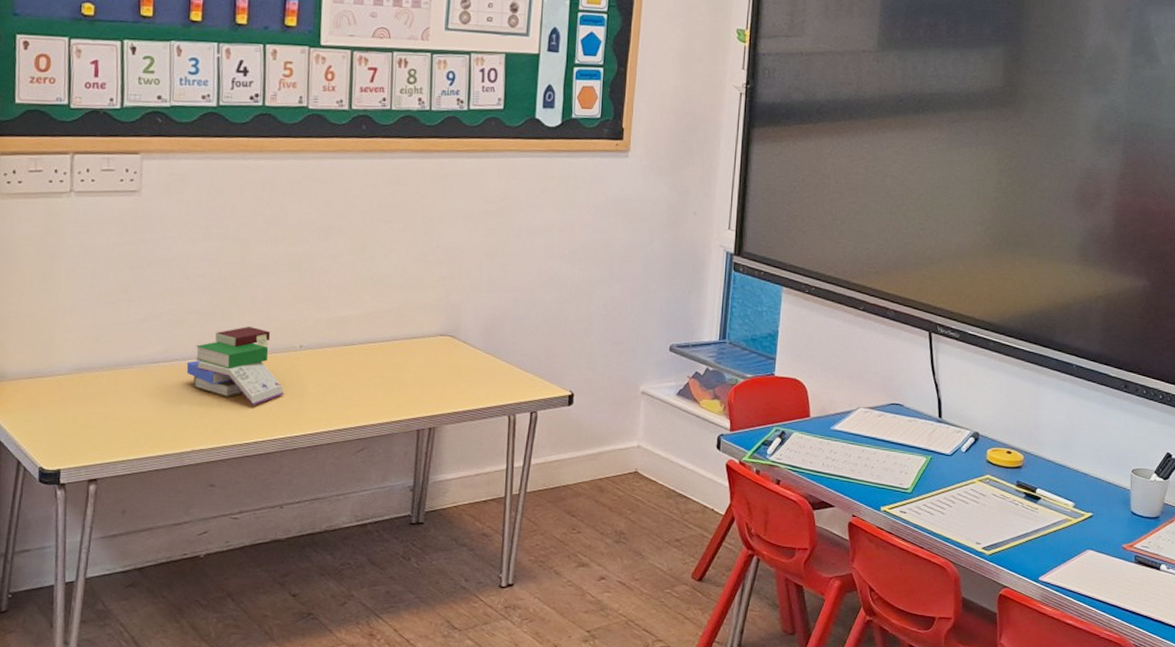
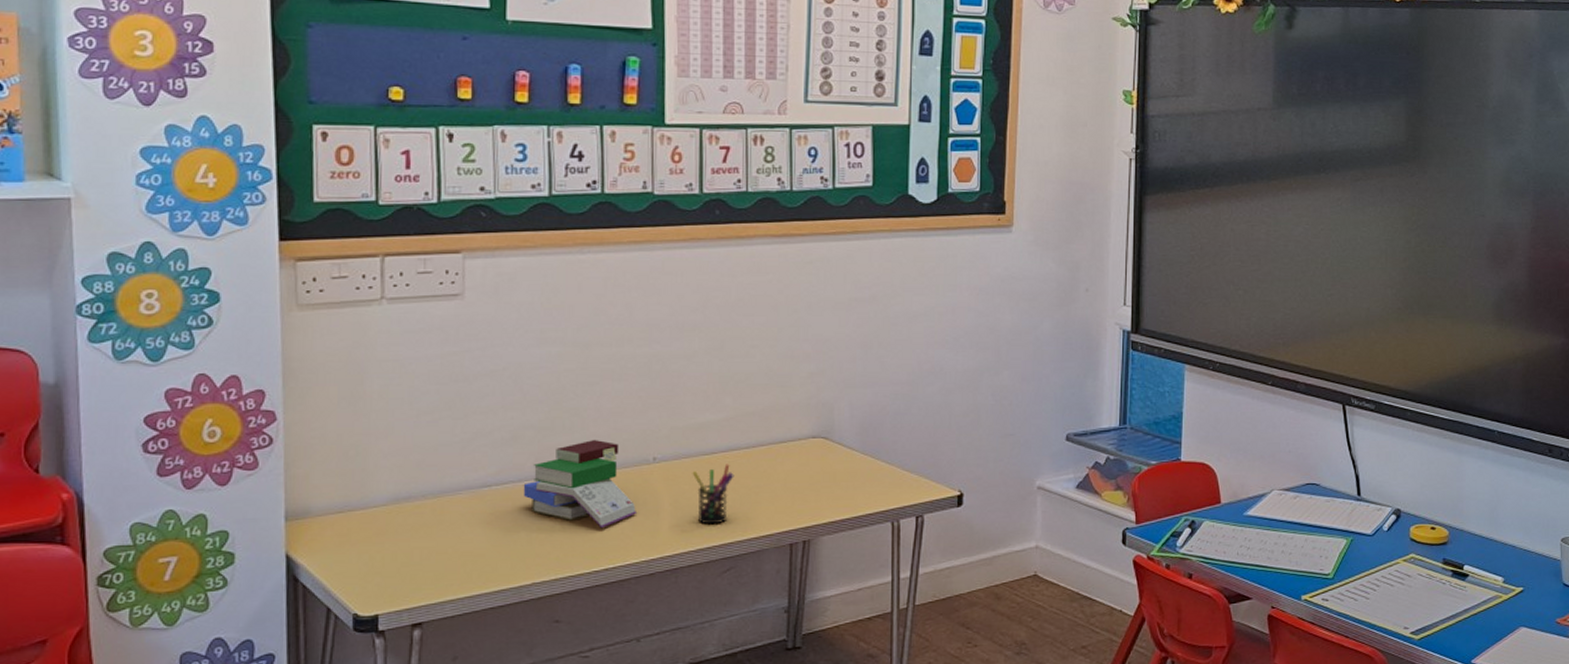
pen holder: none [333,354,370,408] -> present [692,464,734,525]

